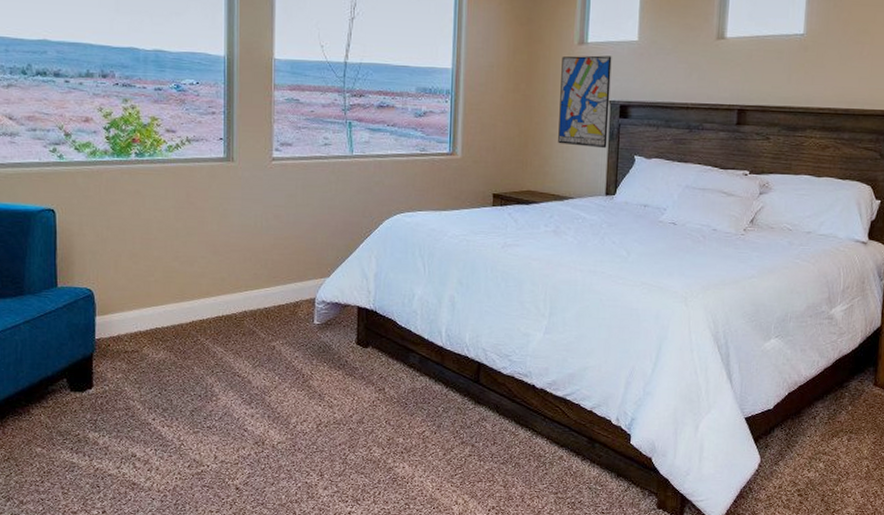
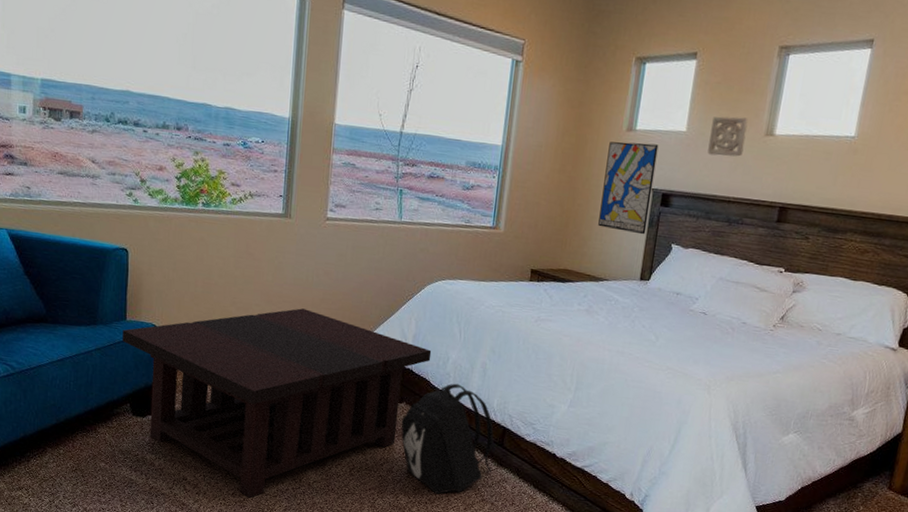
coffee table: none [54,256,396,469] -> present [122,308,432,499]
backpack: none [368,321,469,442] -> present [401,383,494,495]
wall ornament: none [661,22,699,63] -> present [707,116,748,157]

